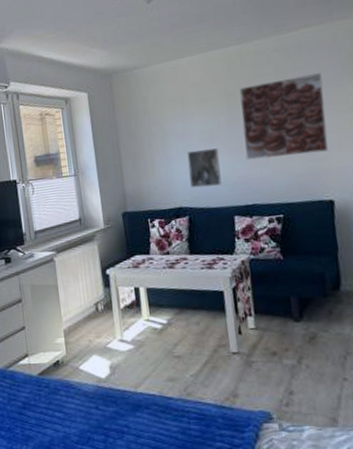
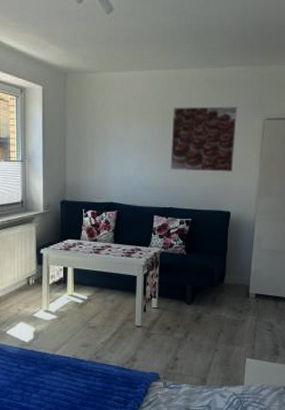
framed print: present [186,148,222,188] -> none [123,155,149,189]

